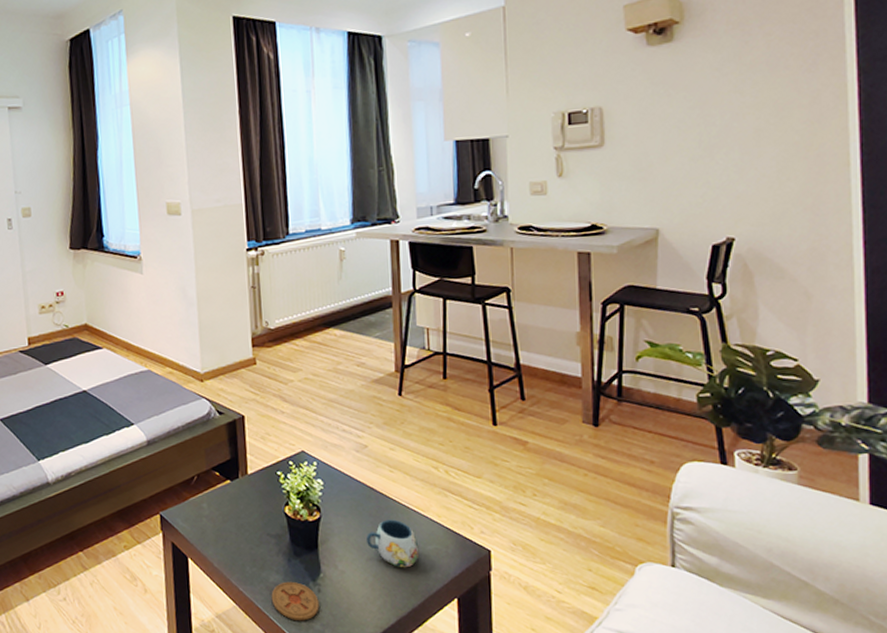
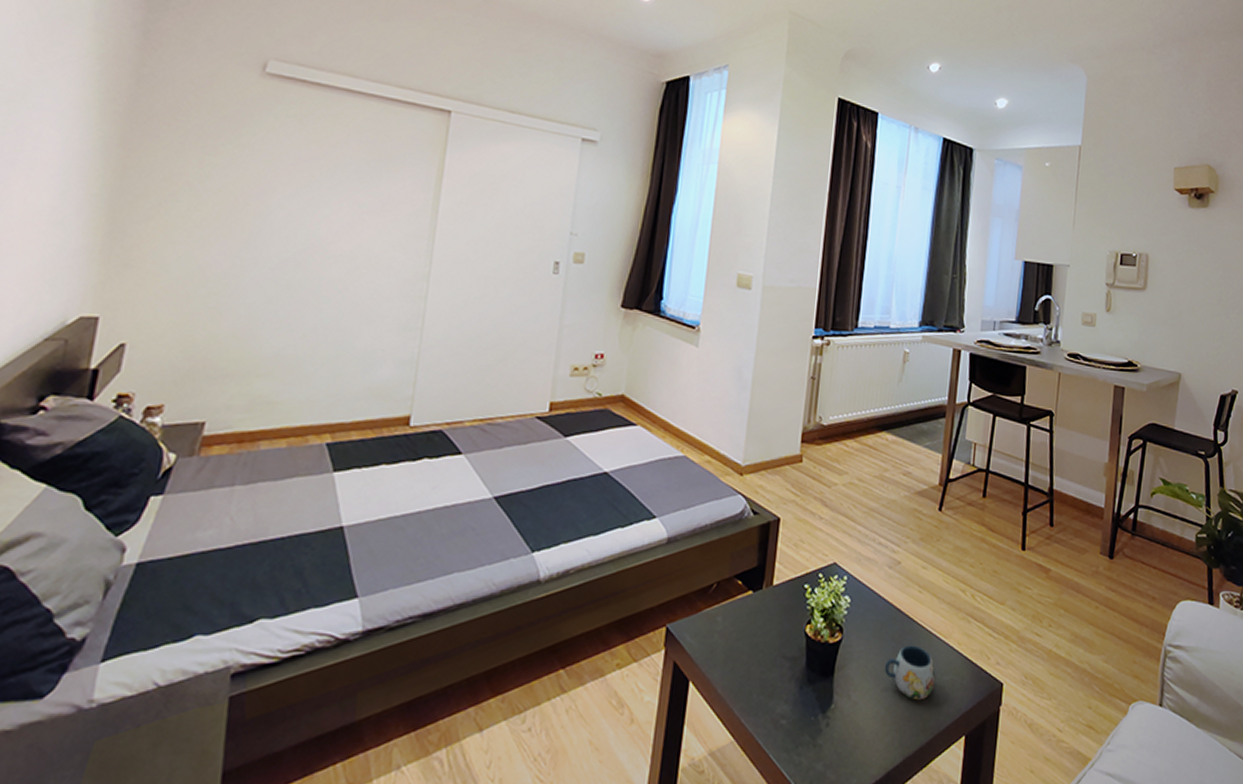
coaster: present [271,581,319,621] -> none [774,713,825,761]

